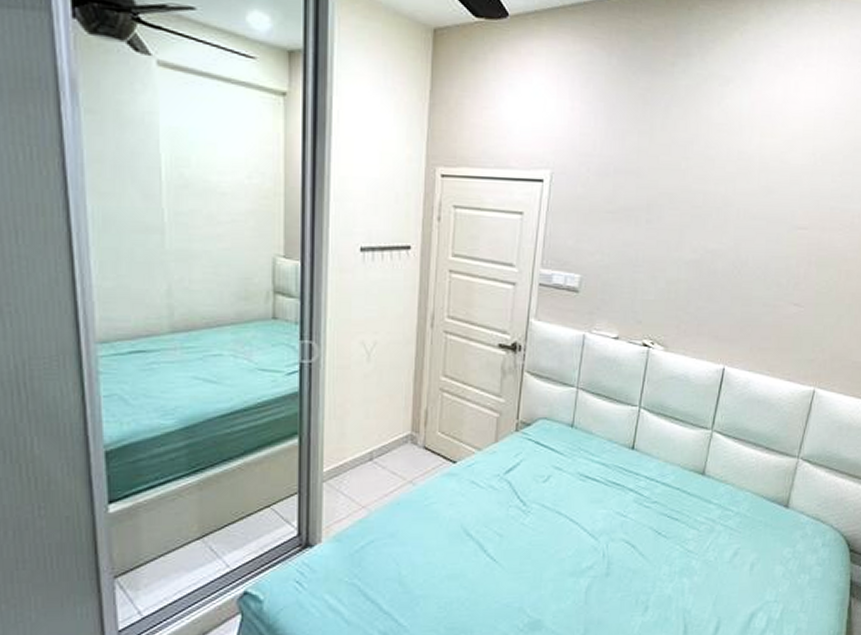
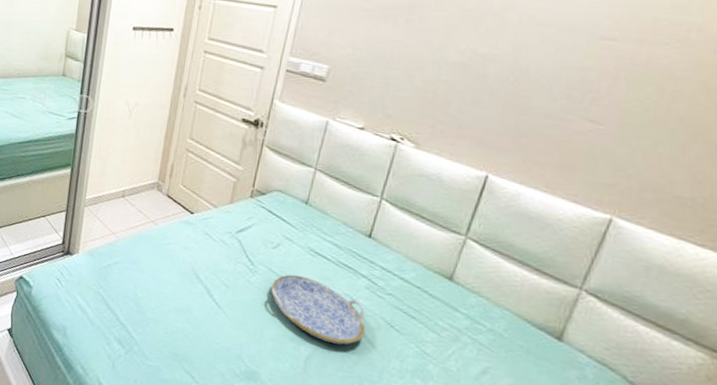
serving tray: none [546,505,638,566] -> present [271,274,366,345]

